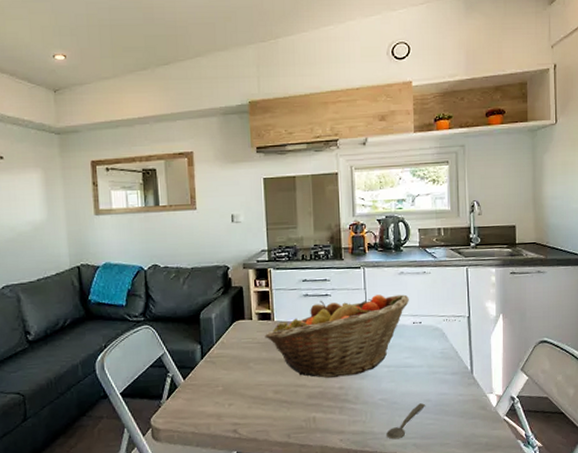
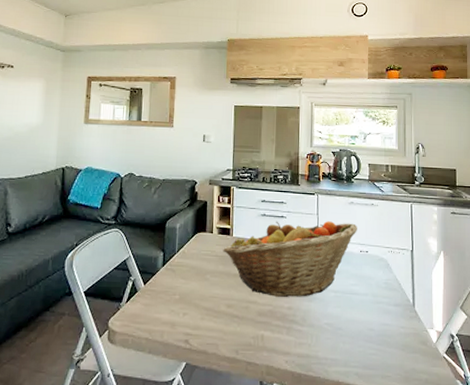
spoon: present [386,403,425,440] -> none [330,332,368,367]

